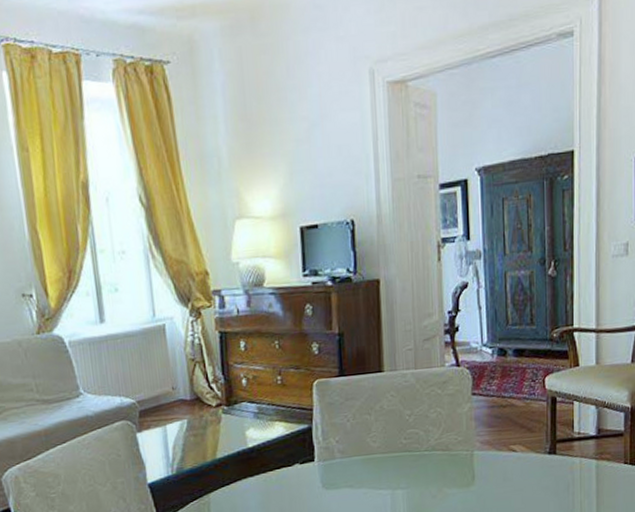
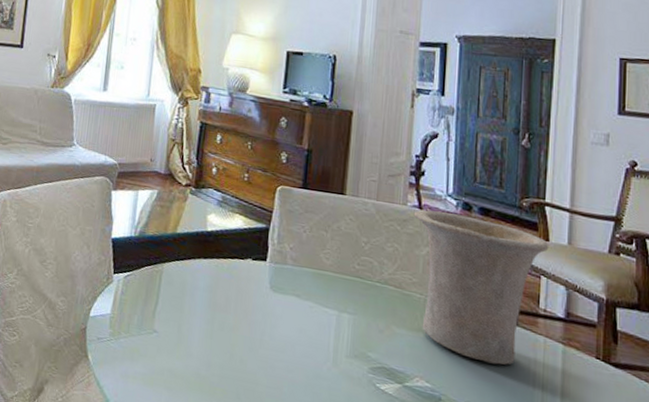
vase: none [452,361,580,497] -> present [413,210,549,365]

